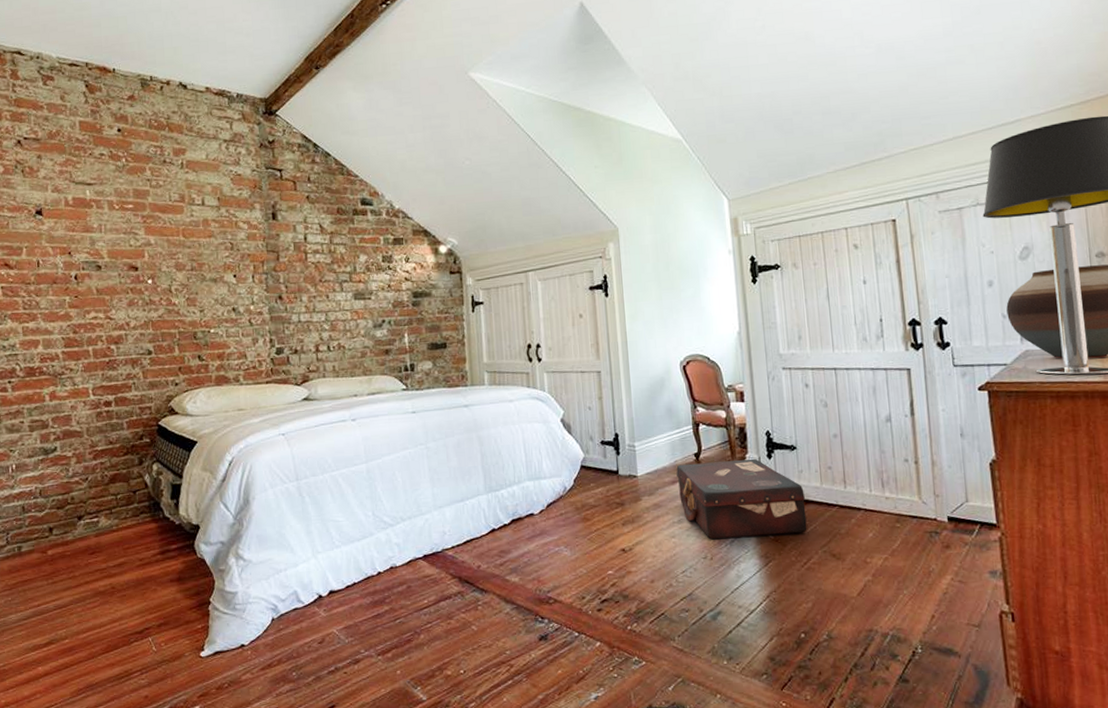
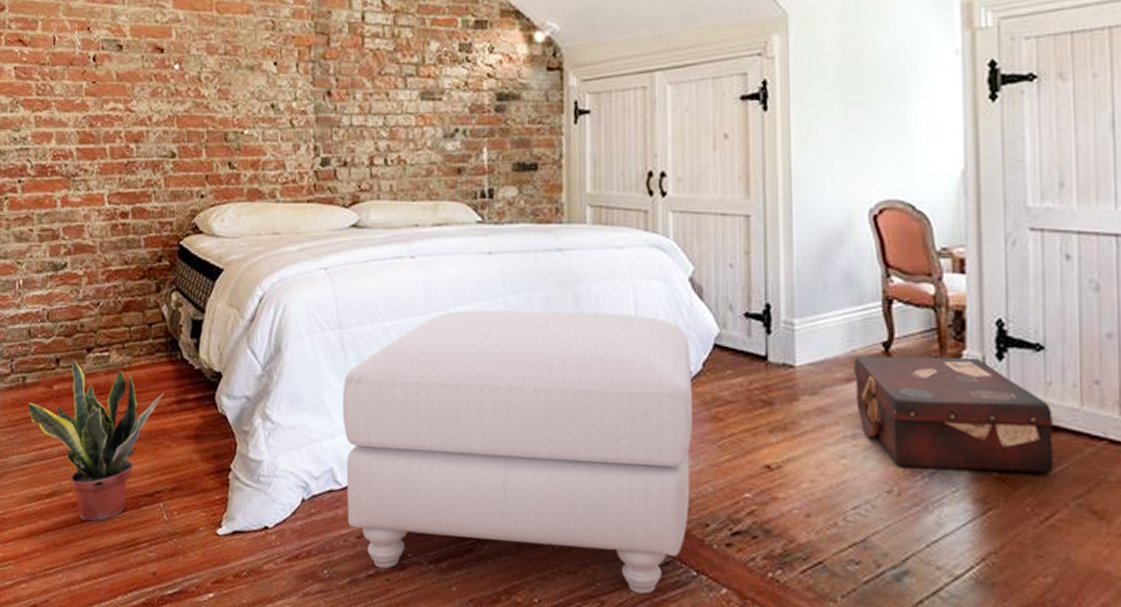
potted plant: none [23,527,149,662] -> present [27,359,164,522]
ottoman: none [301,449,571,665] -> present [342,310,693,594]

